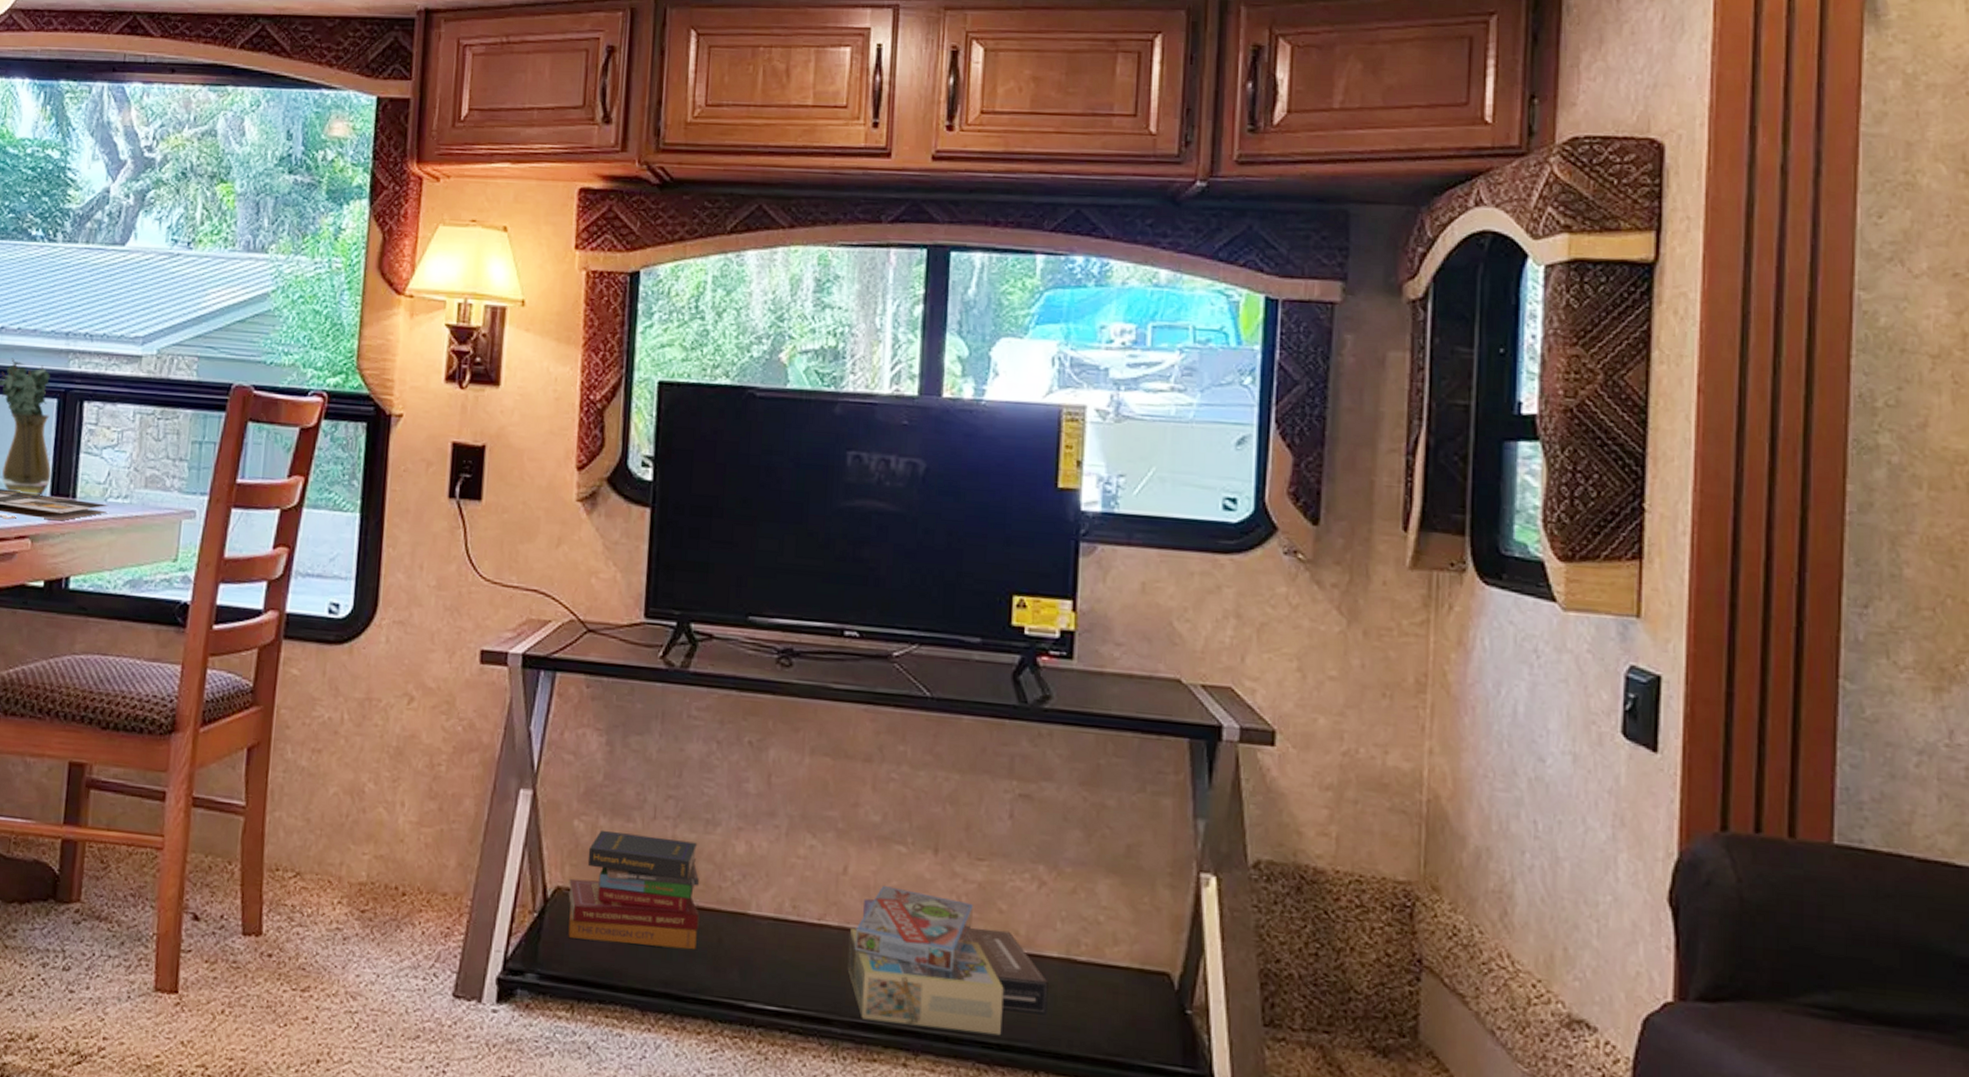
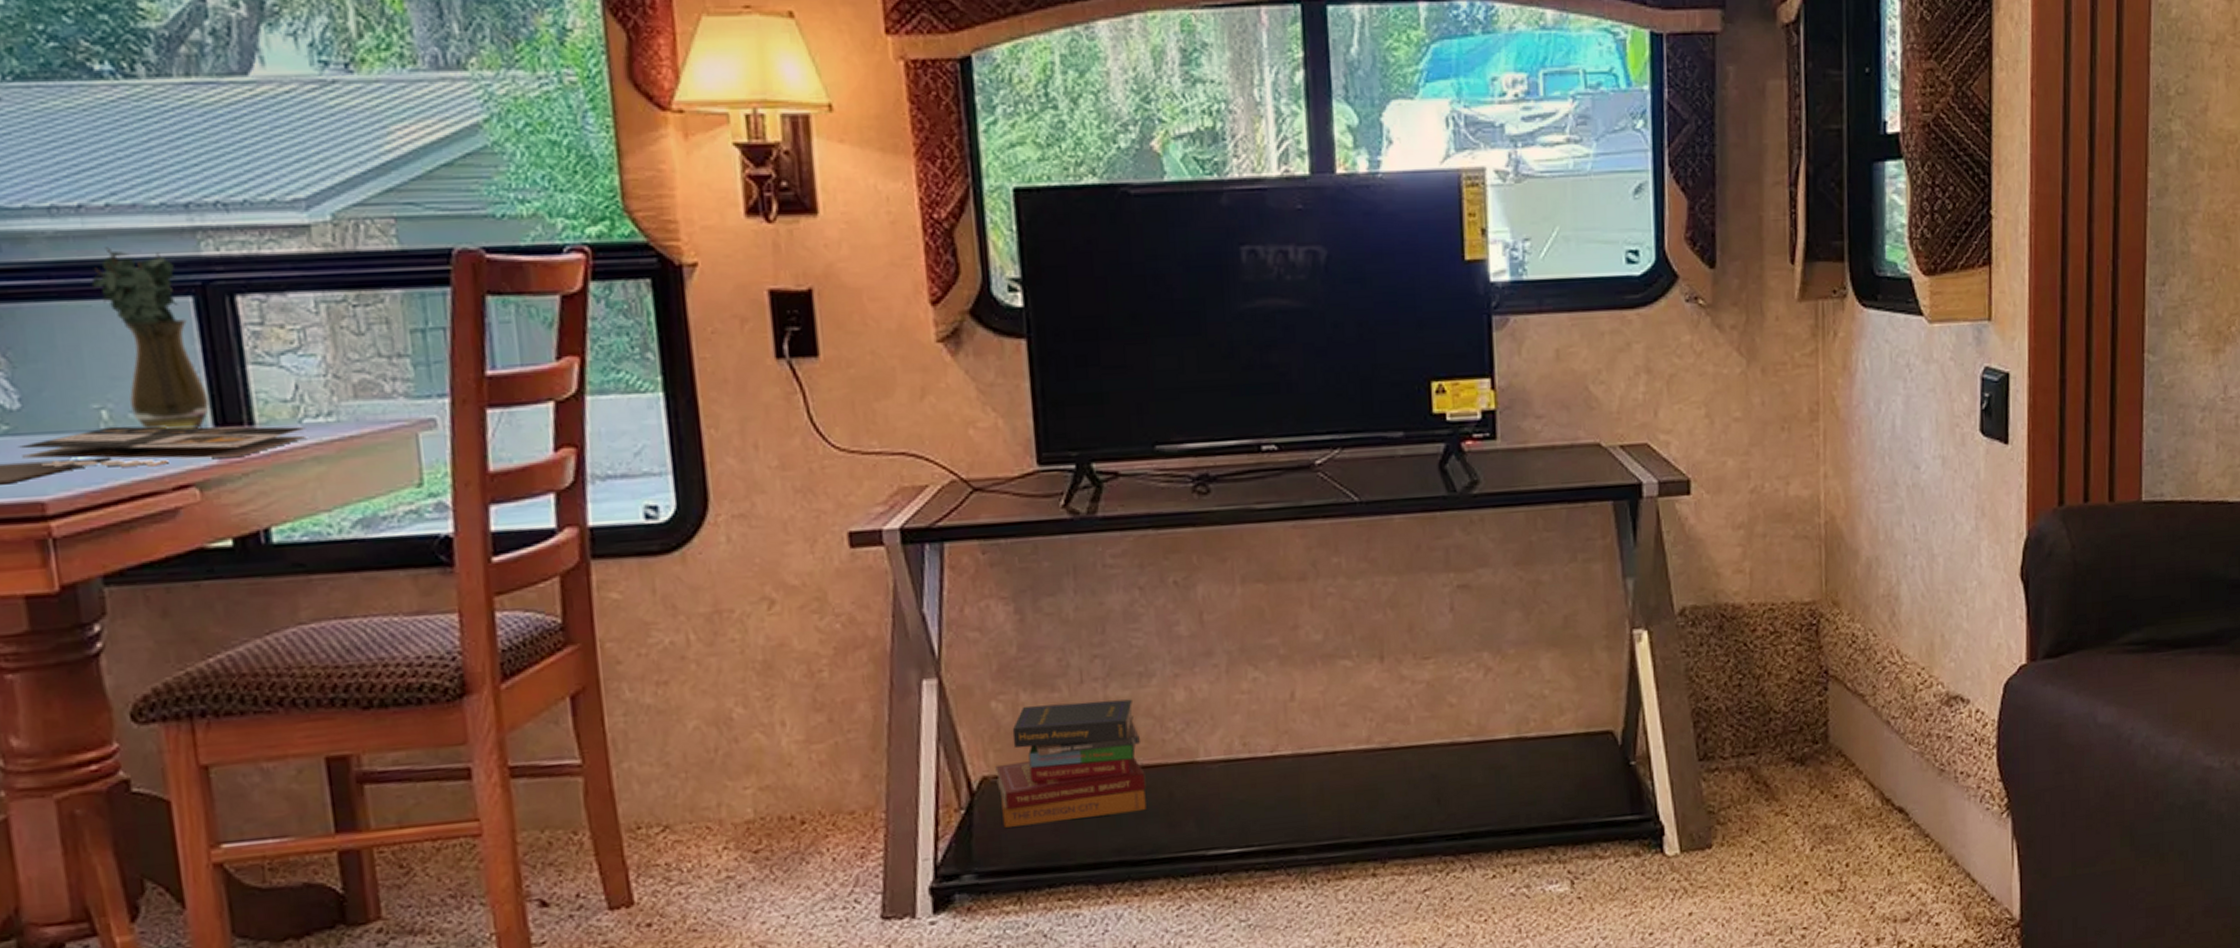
board game: present [847,886,1048,1036] -> none [1304,703,1504,841]

